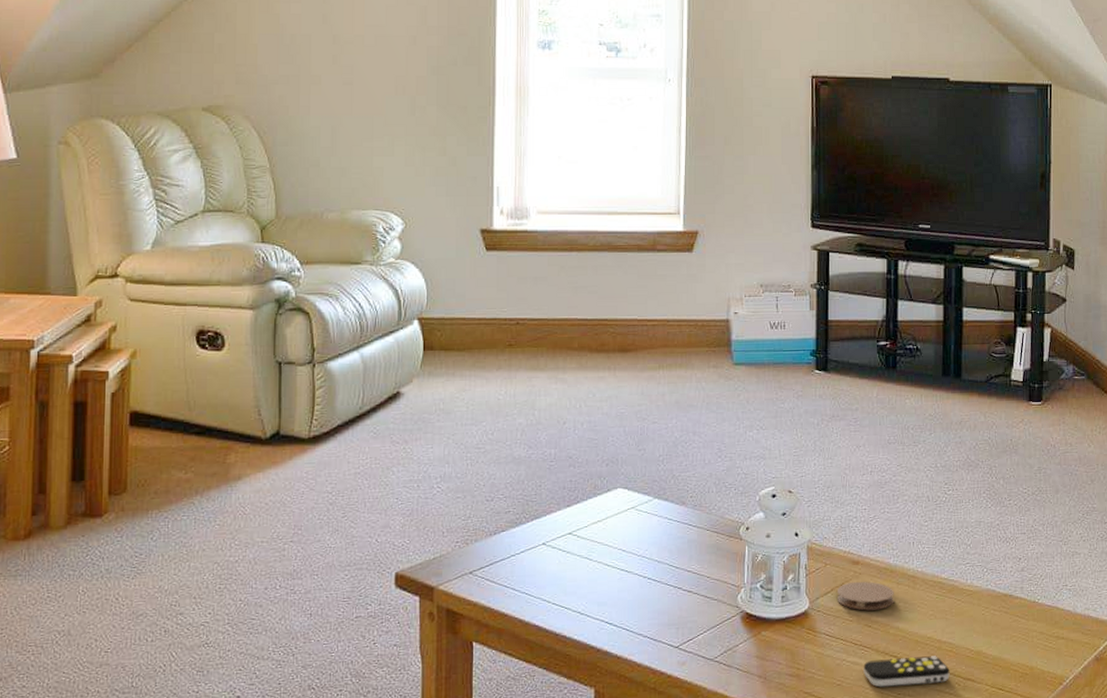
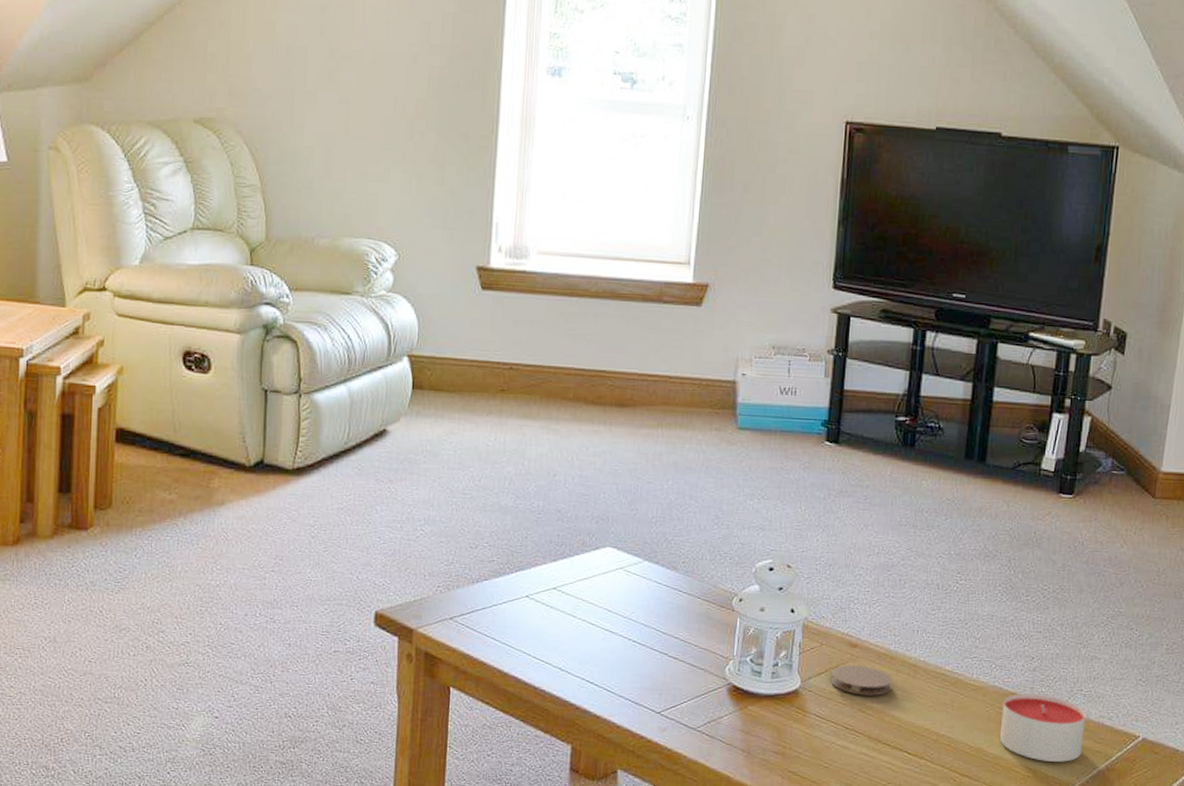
remote control: present [863,656,950,688] -> none [853,746,946,776]
candle: none [997,593,1073,658] -> present [1000,693,1086,762]

